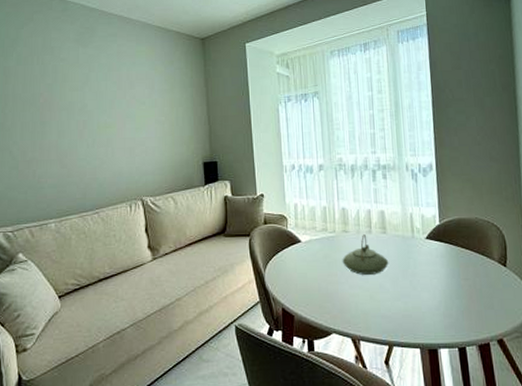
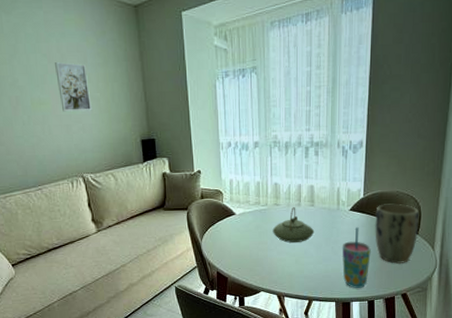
wall art: none [124,88,156,135] -> present [55,61,92,112]
cup: none [421,257,456,332] -> present [341,226,371,289]
plant pot: none [455,231,506,303] -> present [375,203,420,265]

